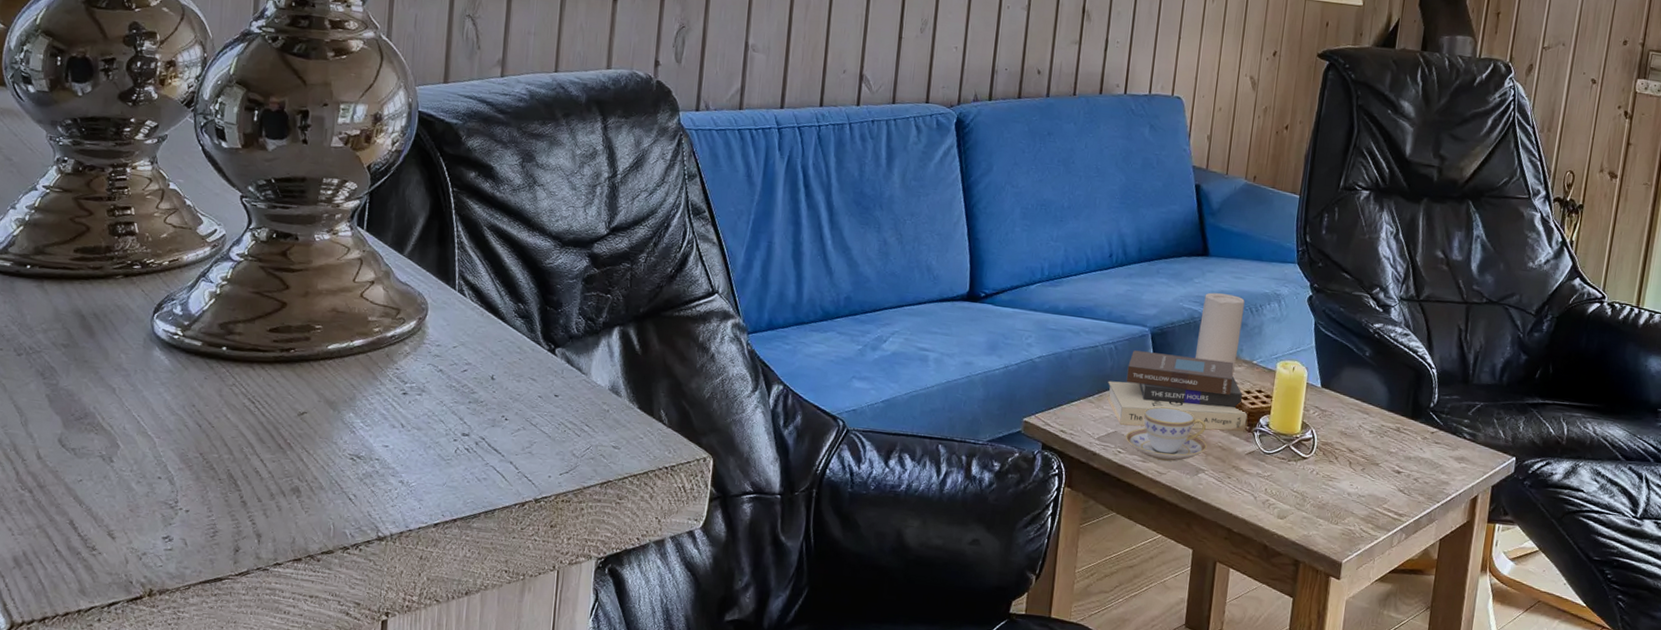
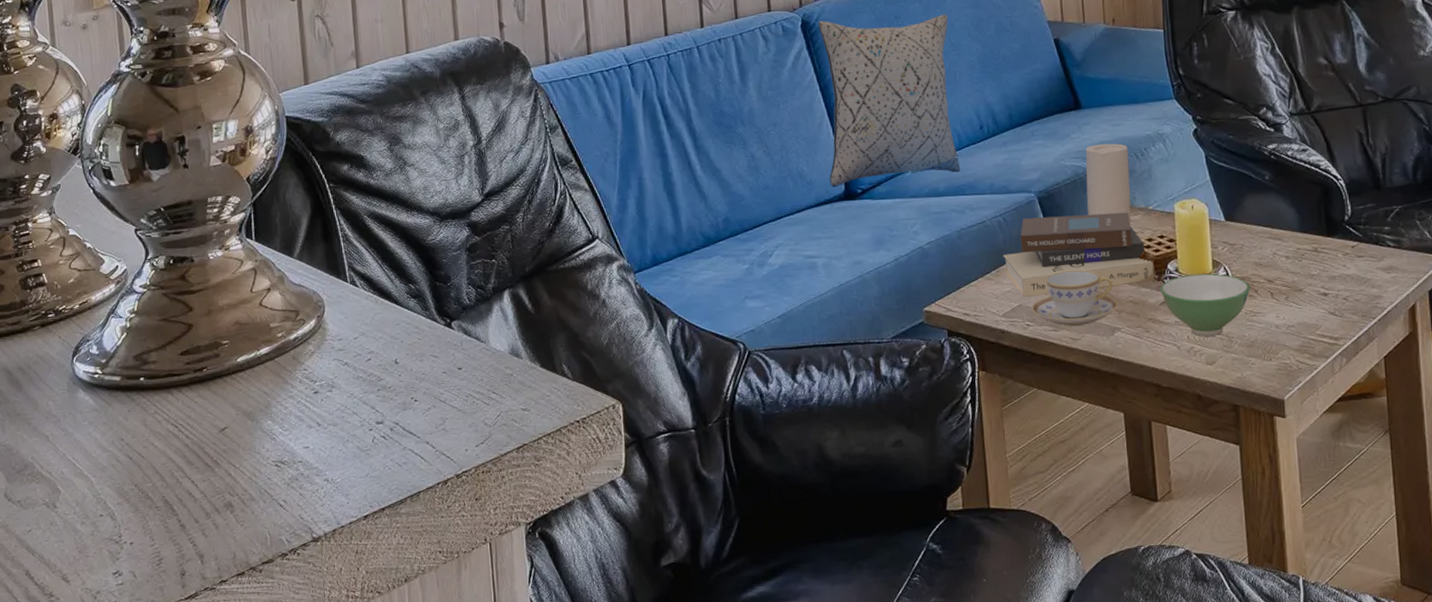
pillow: none [955,122,1099,295] -> present [818,14,960,187]
bowl: none [1248,431,1333,493] -> present [1159,273,1251,337]

